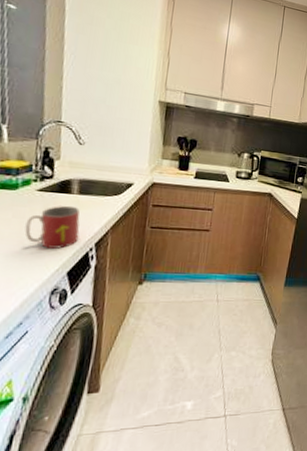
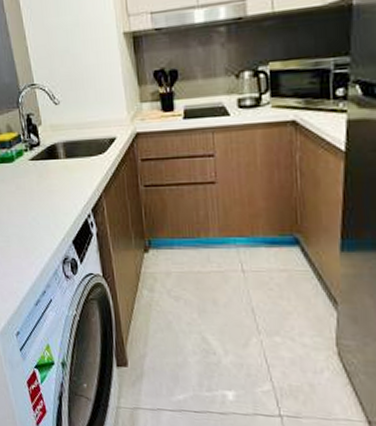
mug: present [25,205,80,249] -> none [27,171,76,217]

